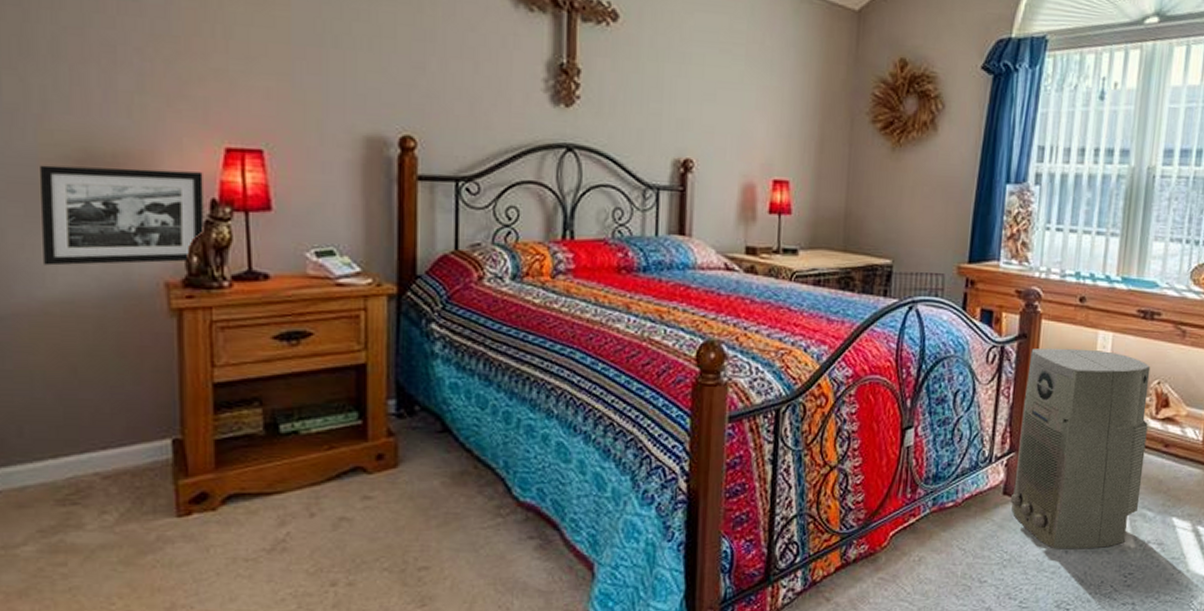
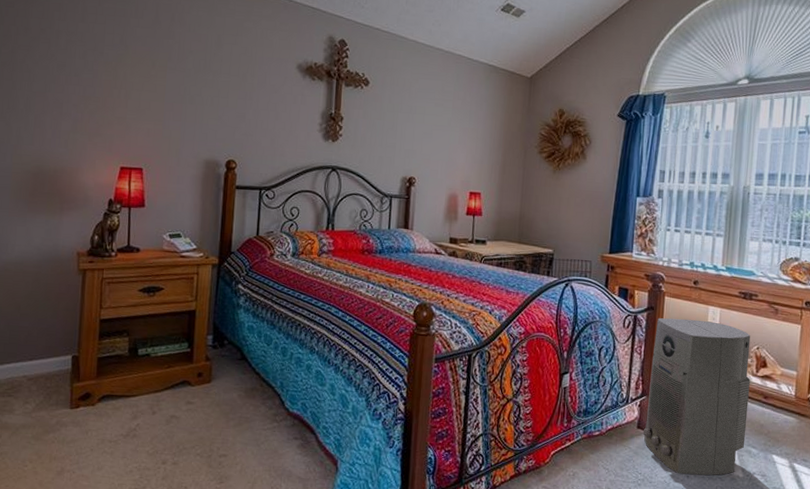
picture frame: present [38,165,204,266] -> none [8,176,106,240]

